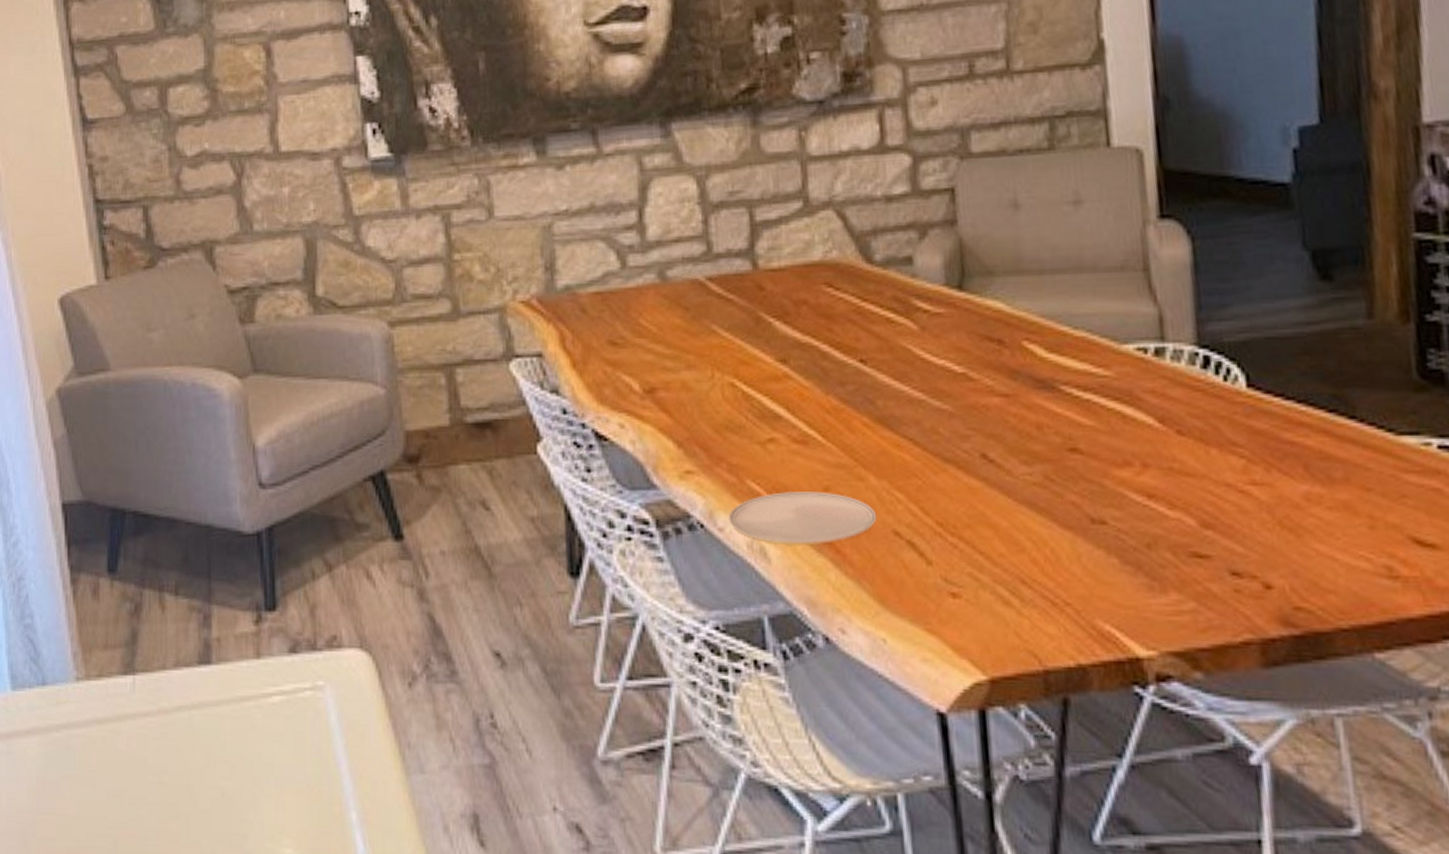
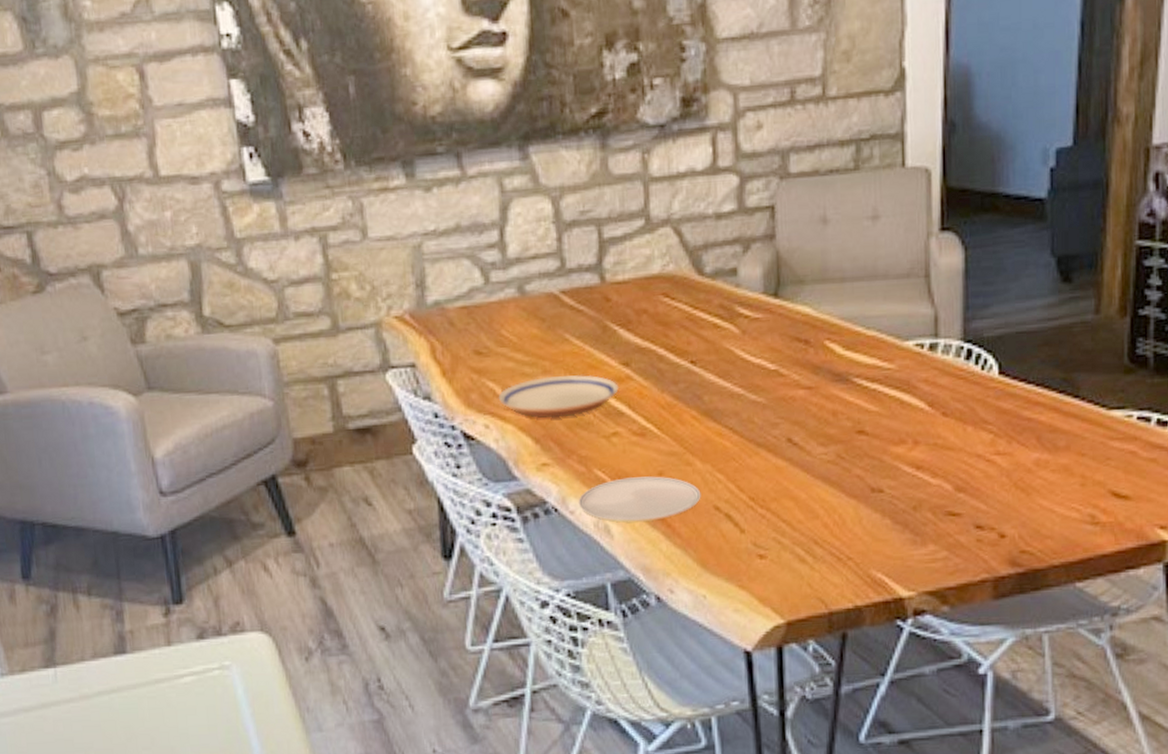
plate: none [635,371,775,419] -> present [498,375,619,418]

